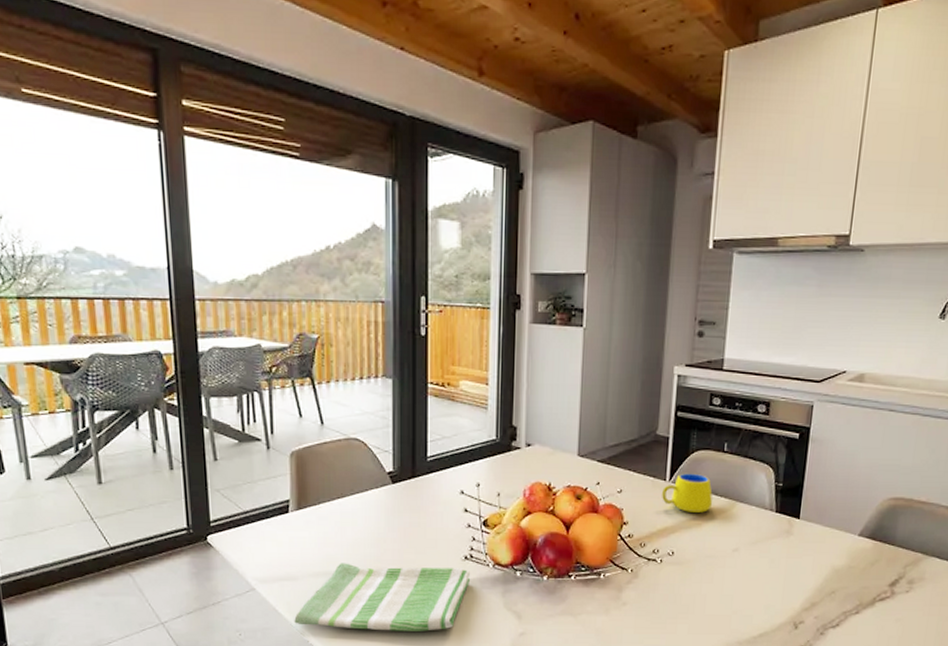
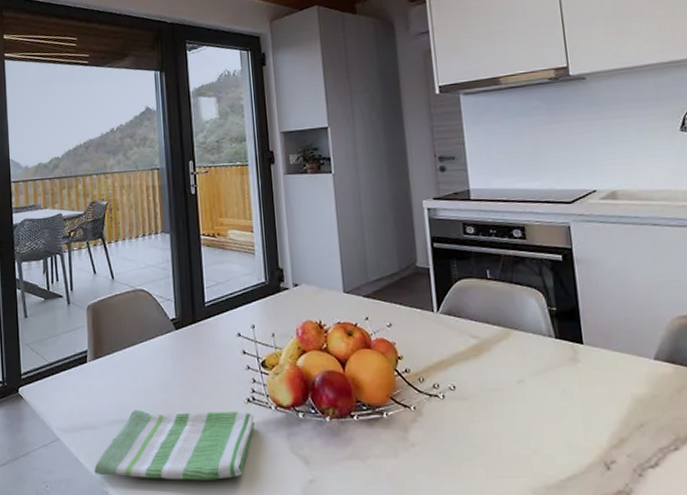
mug: present [662,473,713,513] -> none [432,302,487,343]

